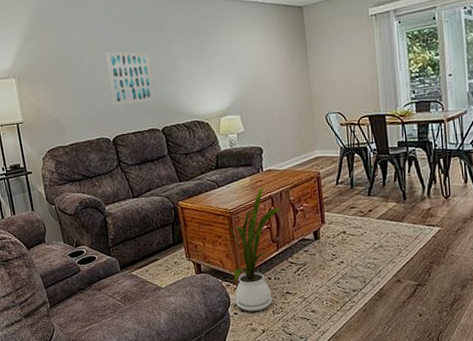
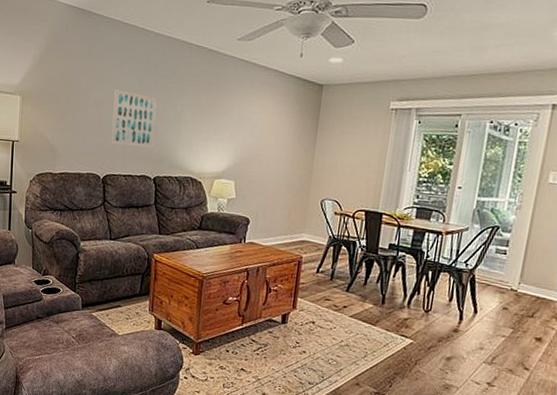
house plant: present [219,187,282,311] -> none [187,258,256,381]

